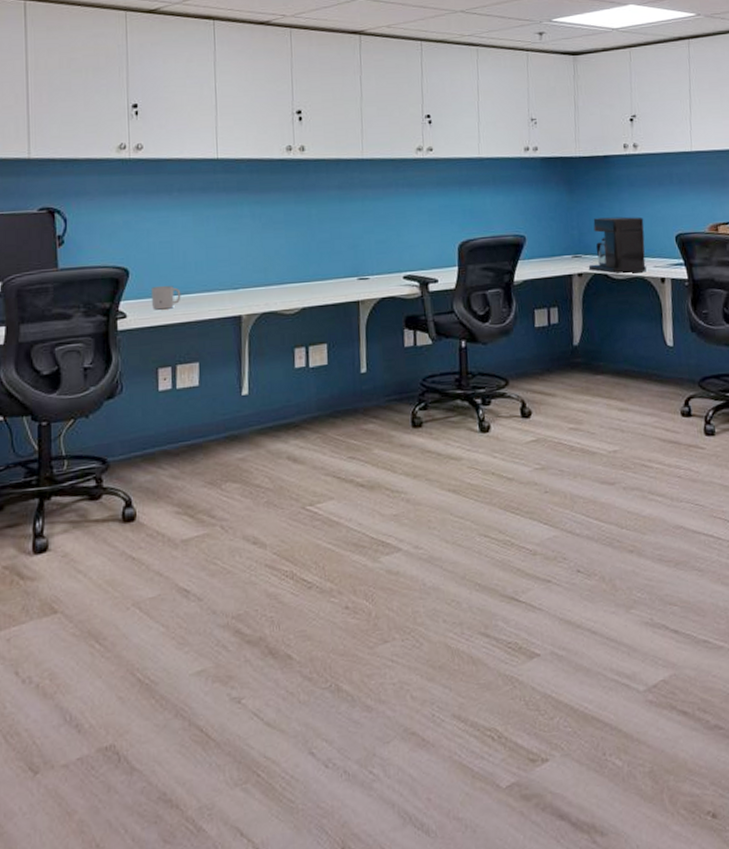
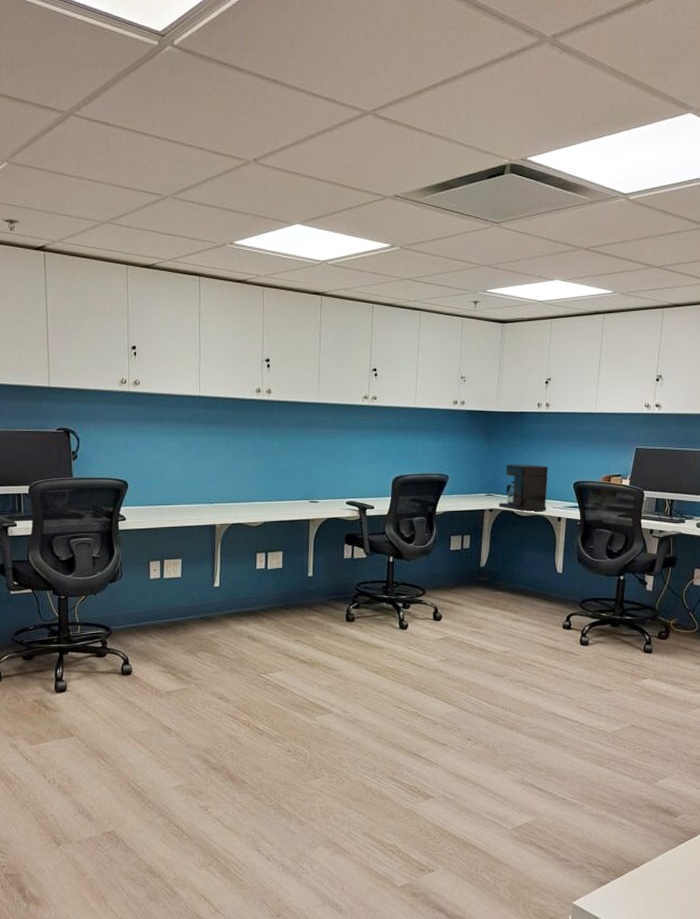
mug: present [150,285,181,310] -> none [144,496,169,516]

